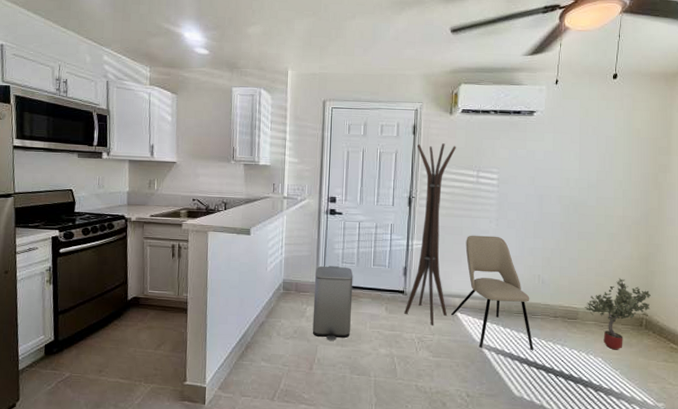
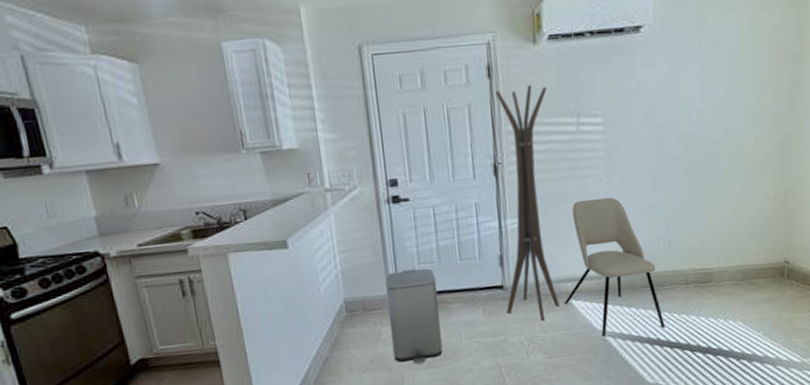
potted tree: present [585,278,651,350] -> none [719,224,792,310]

